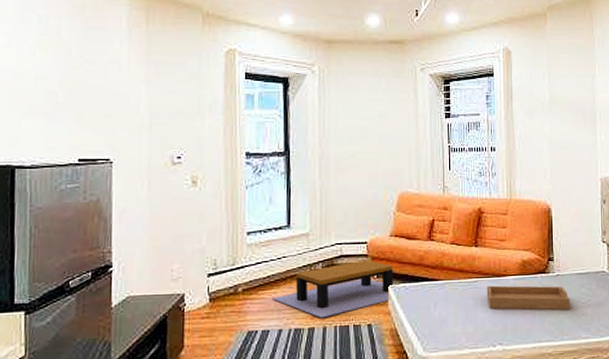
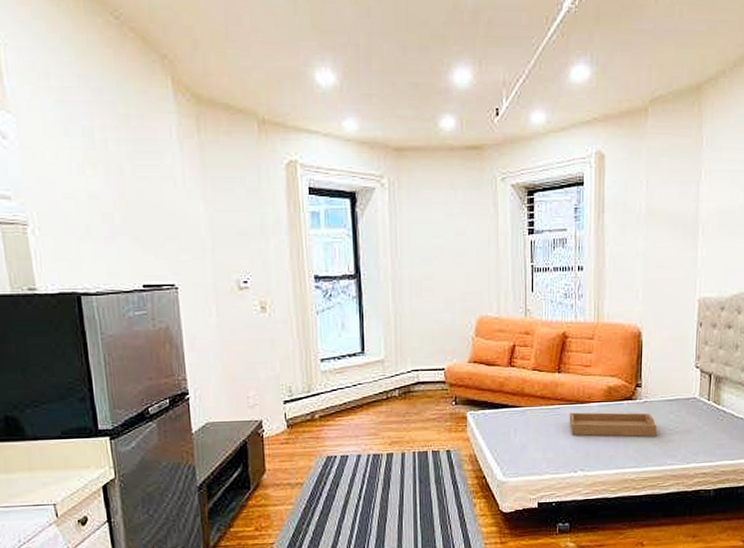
coffee table: present [273,260,395,318] -> none [350,386,473,444]

